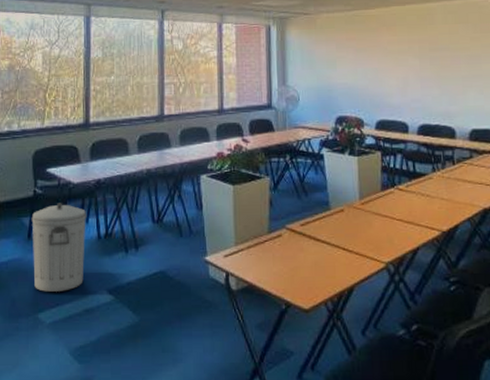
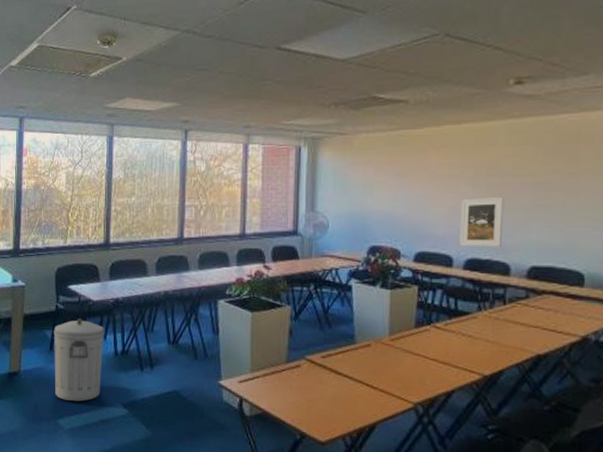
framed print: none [411,69,447,114] -> present [460,197,505,247]

